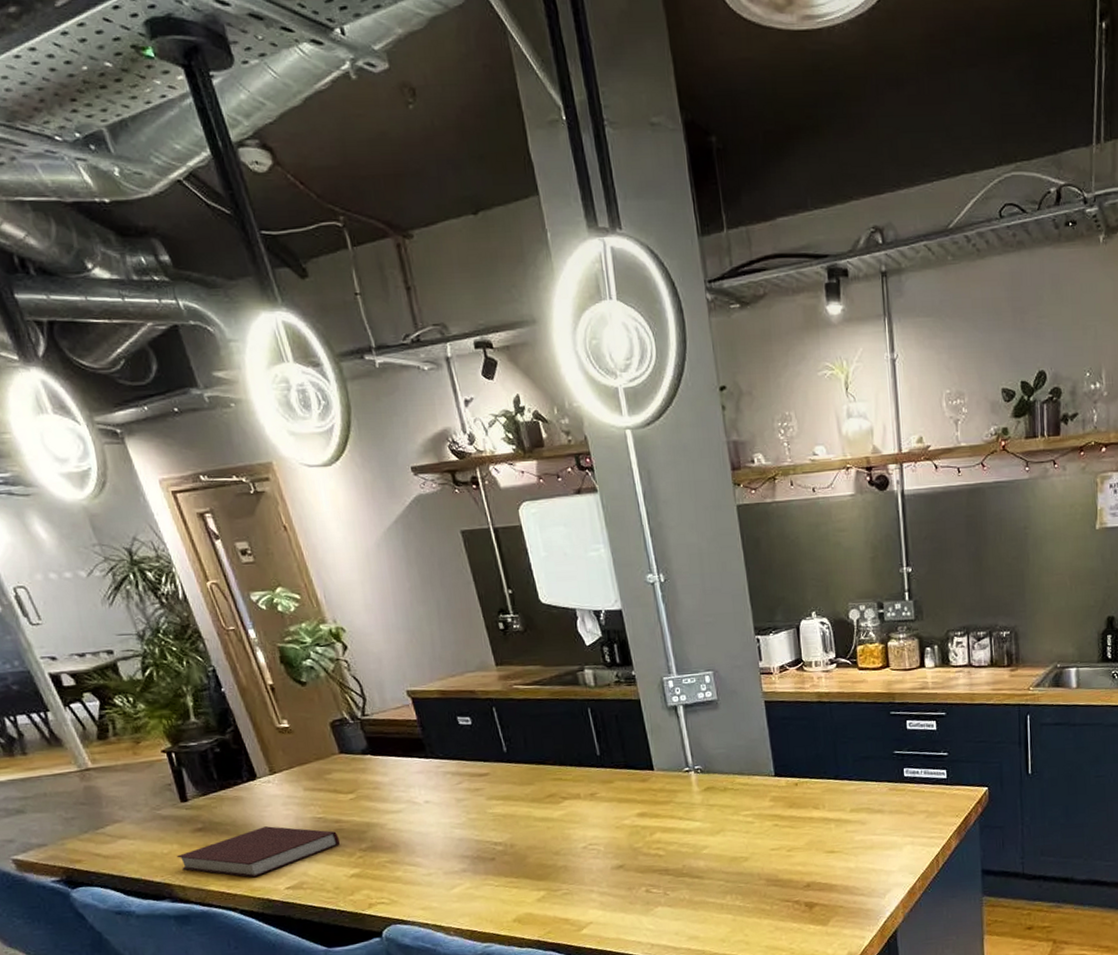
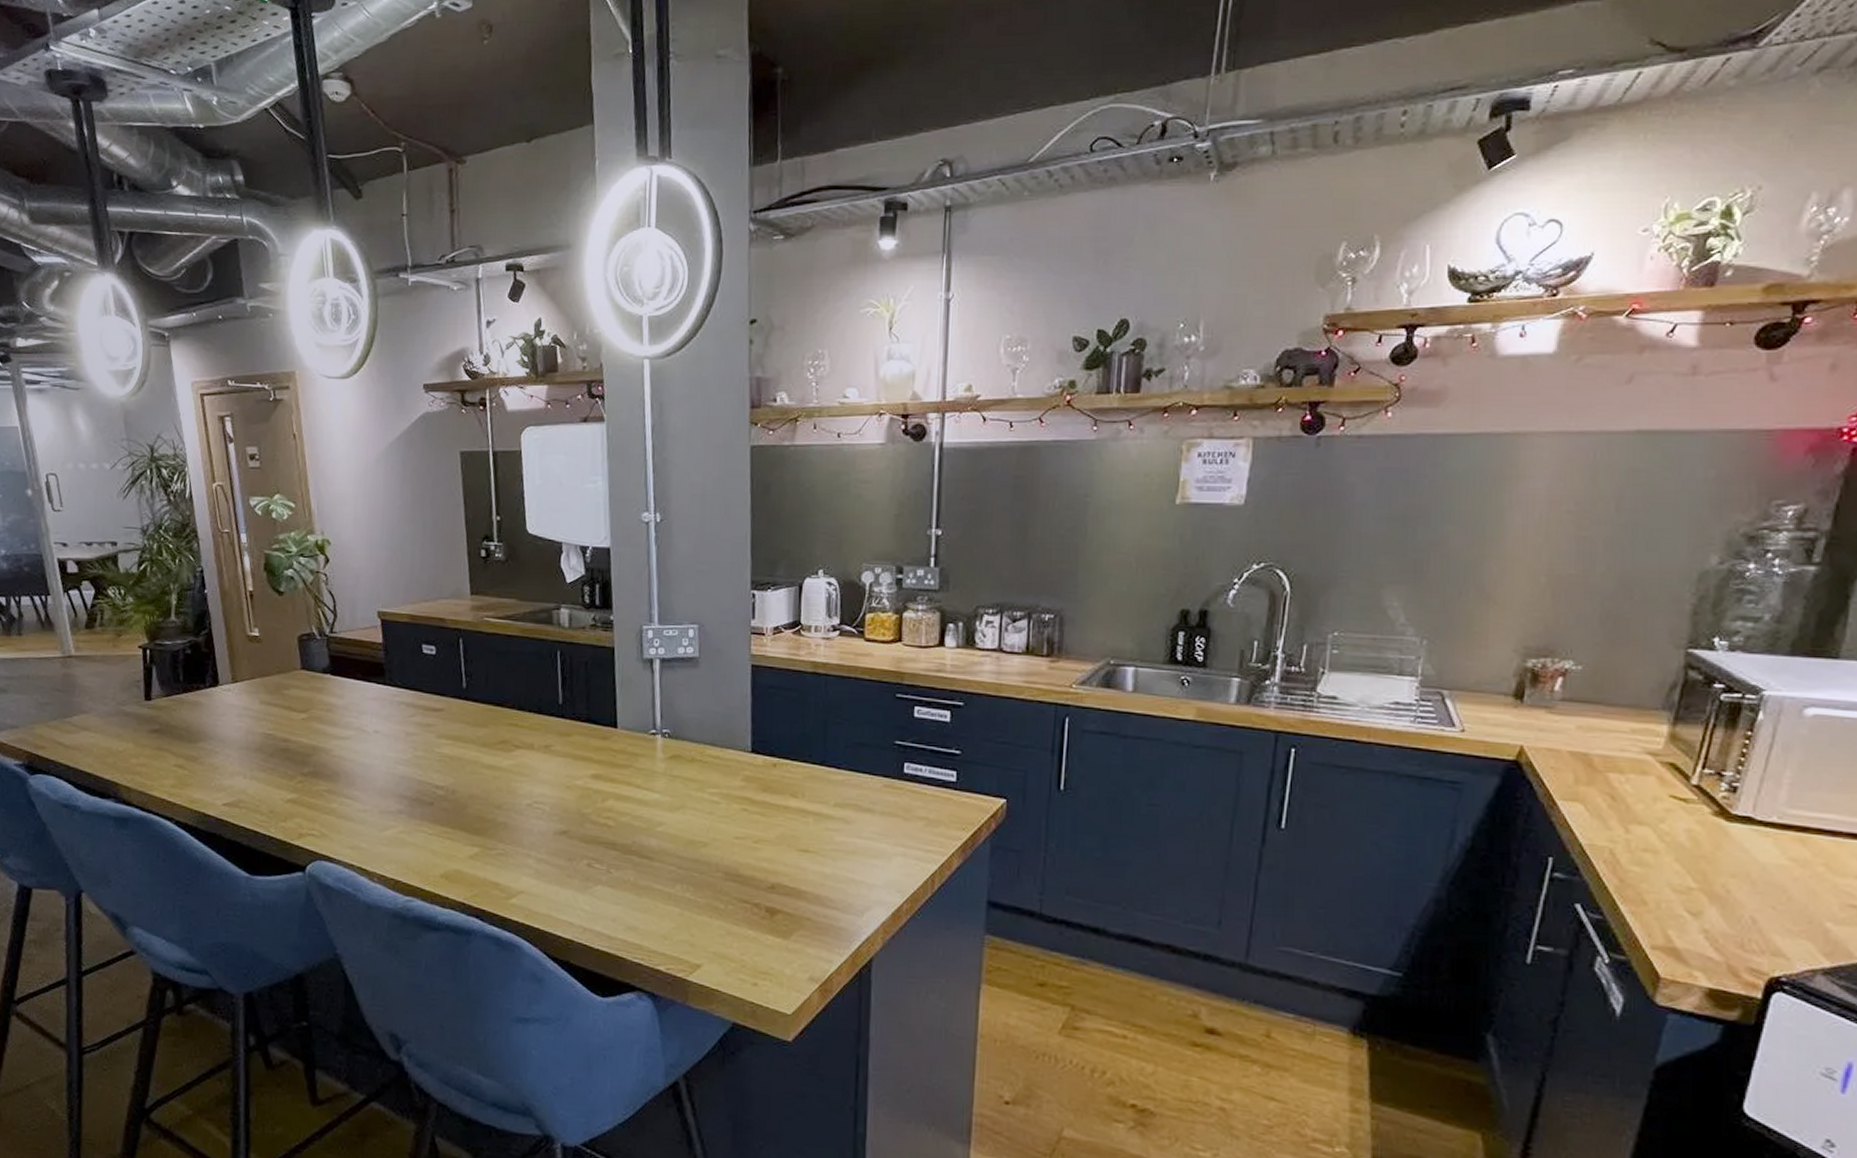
notebook: present [176,826,341,878] -> none [129,736,284,789]

